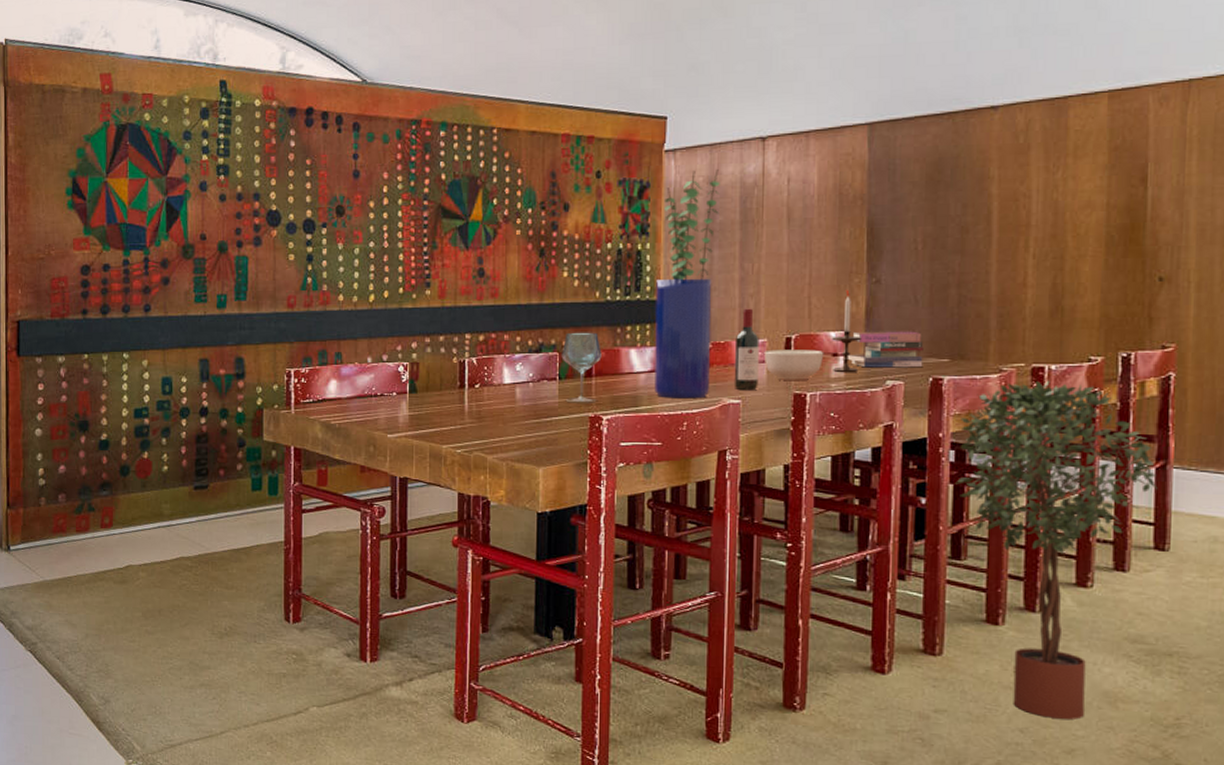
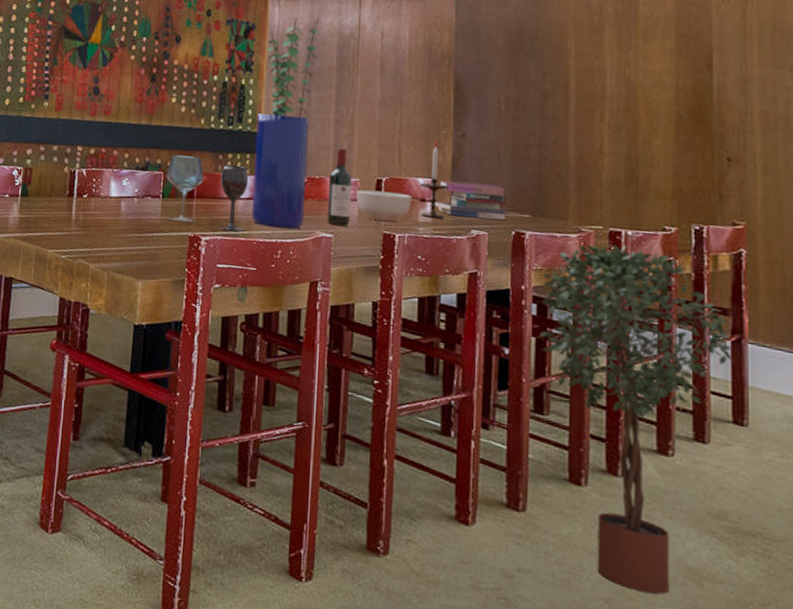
wine glass: none [620,339,650,408] -> present [219,165,249,232]

